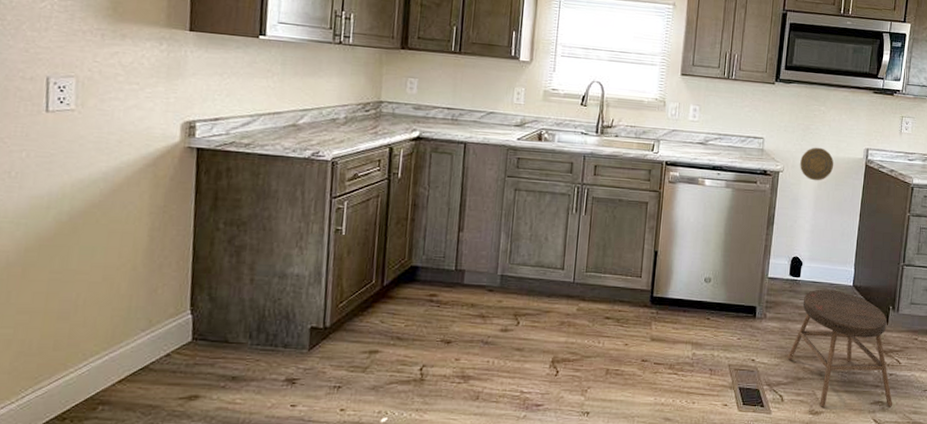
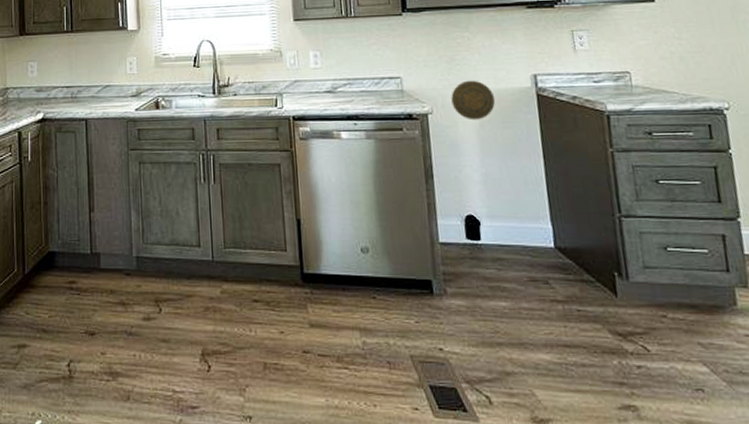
stool: present [787,289,893,407] -> none [485,254,653,414]

